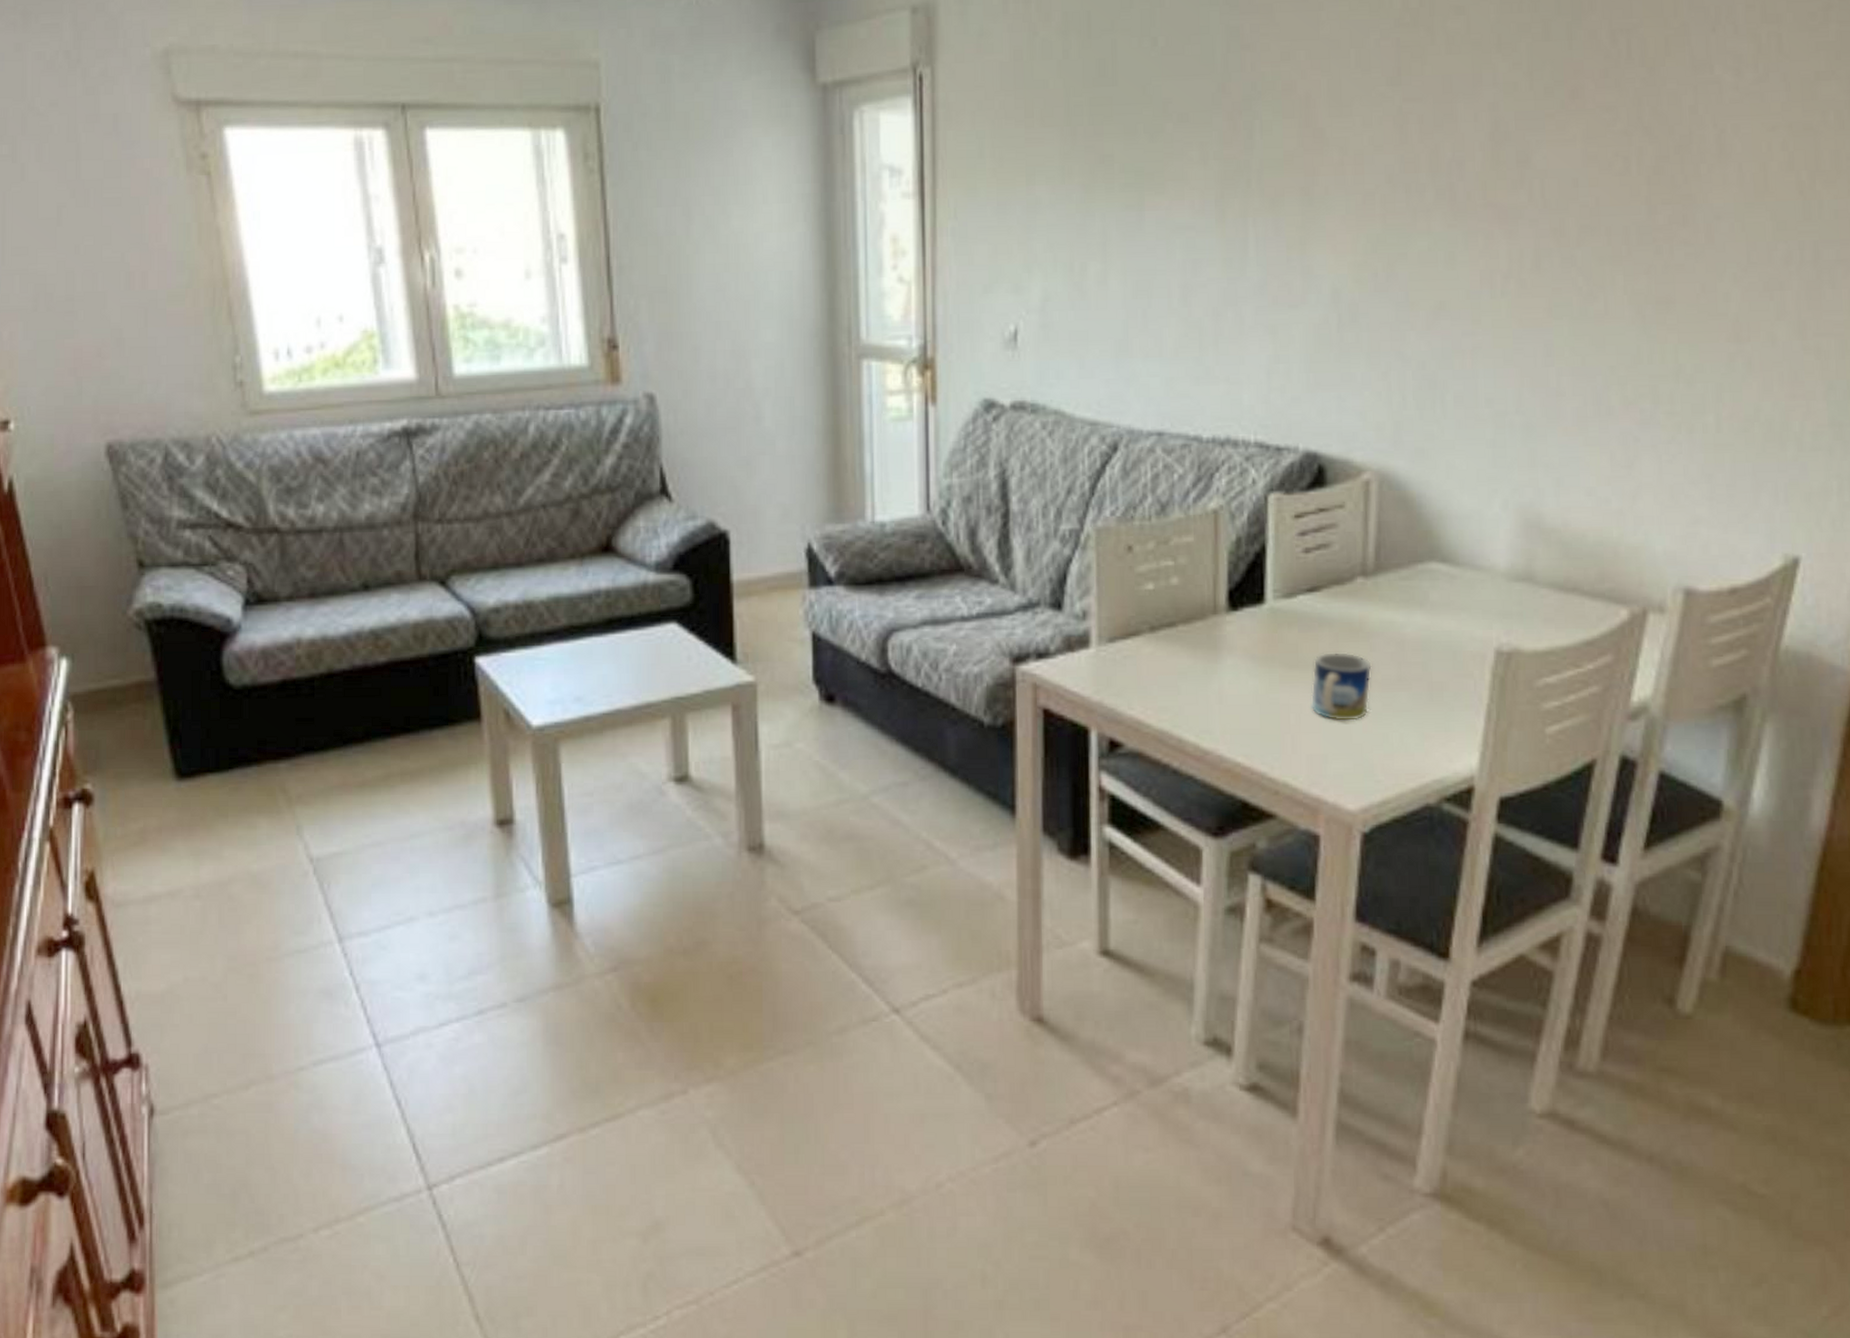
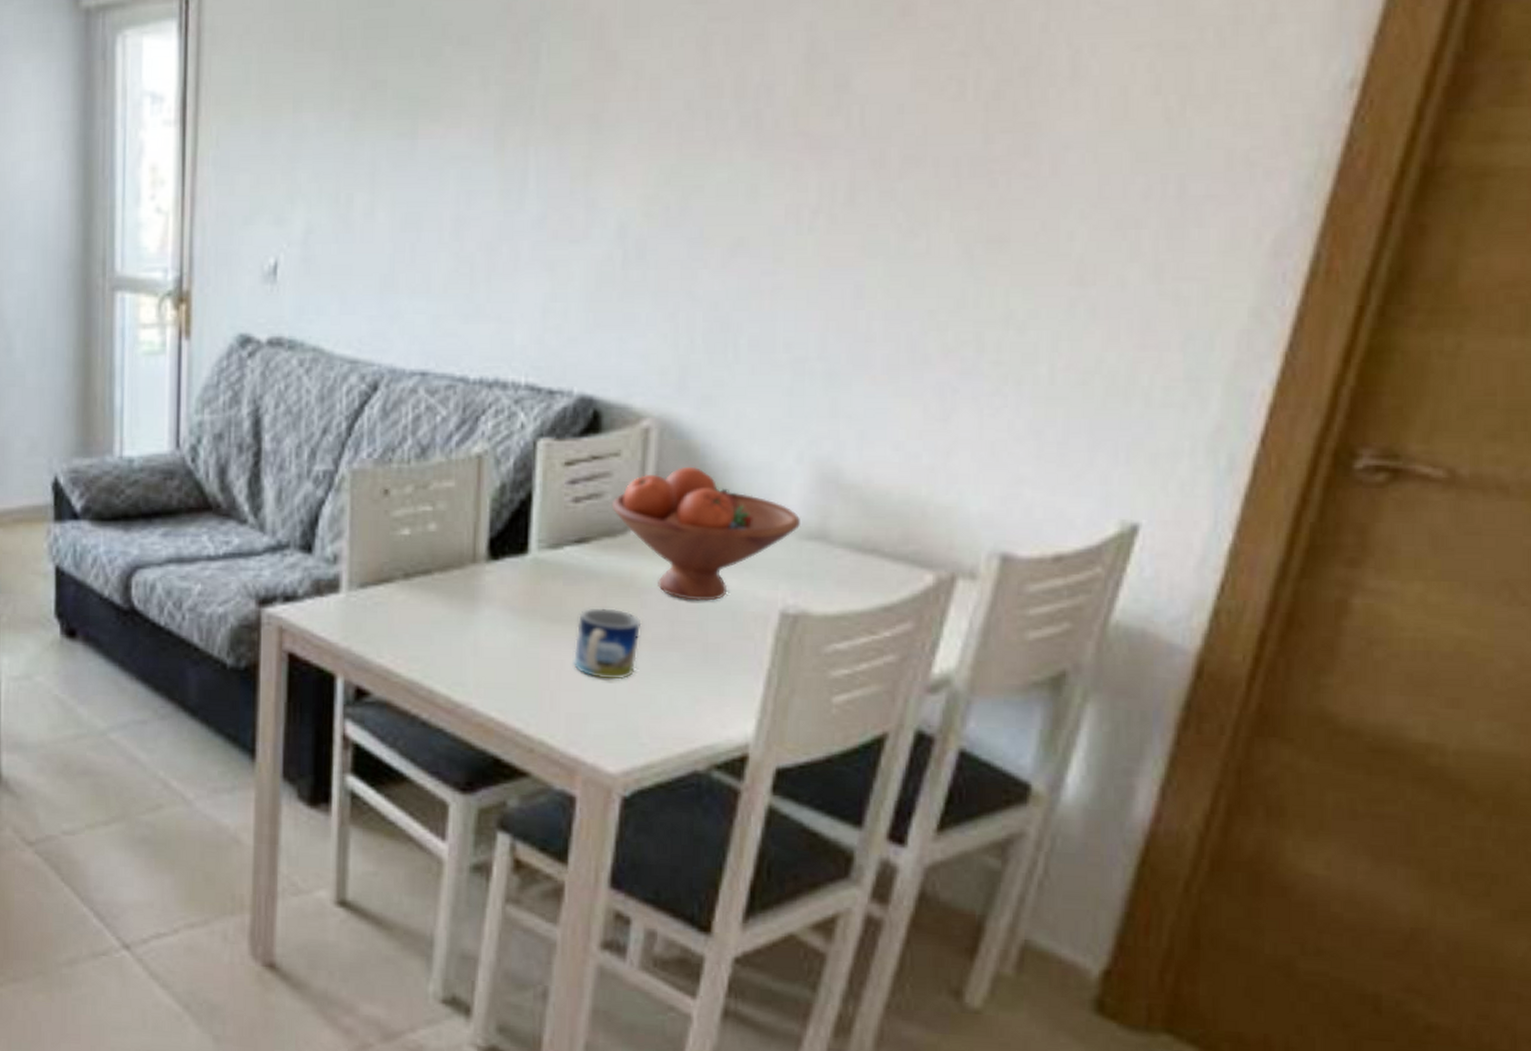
fruit bowl: none [1339,515,1509,643] -> present [611,466,800,601]

